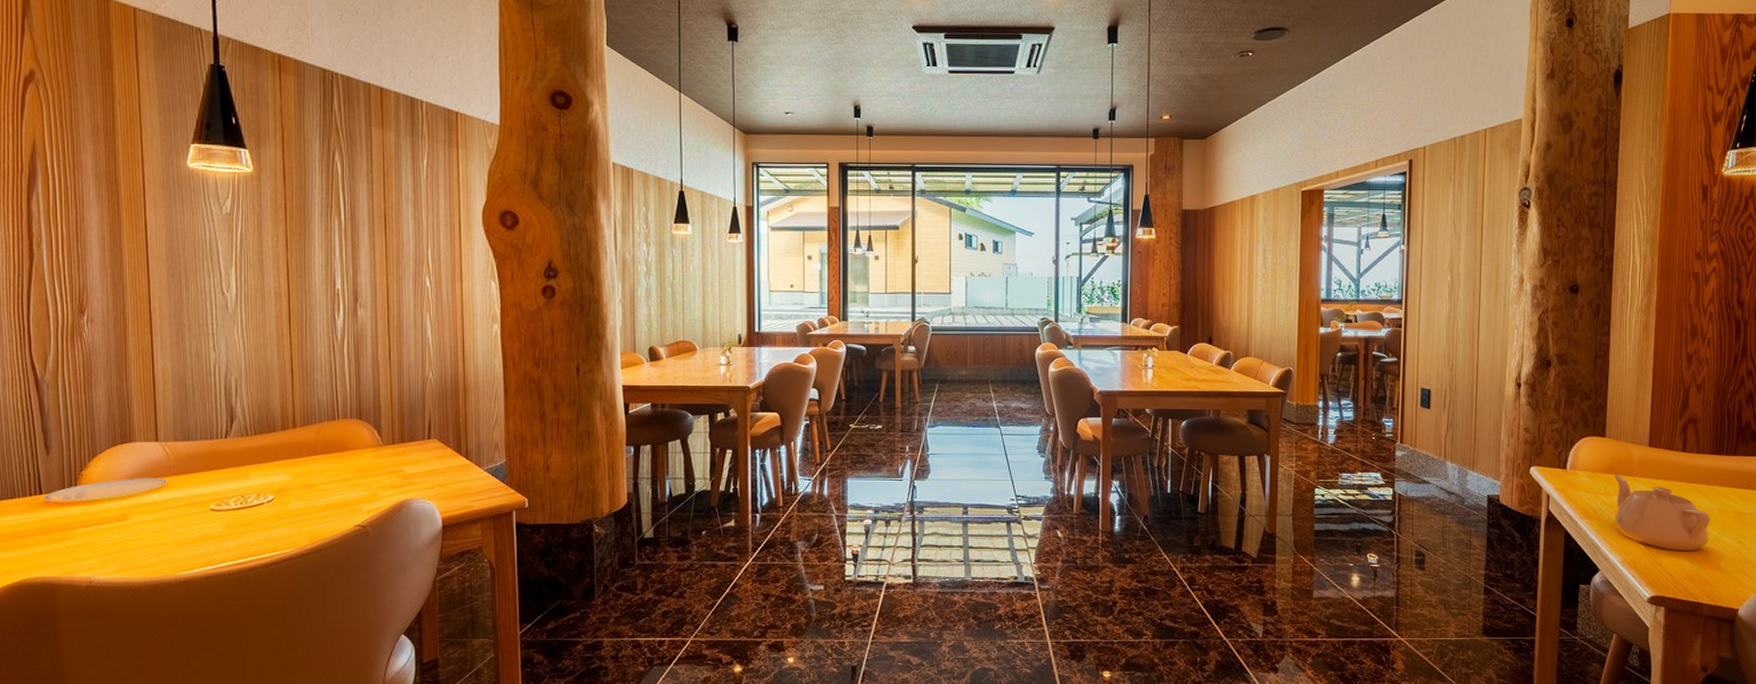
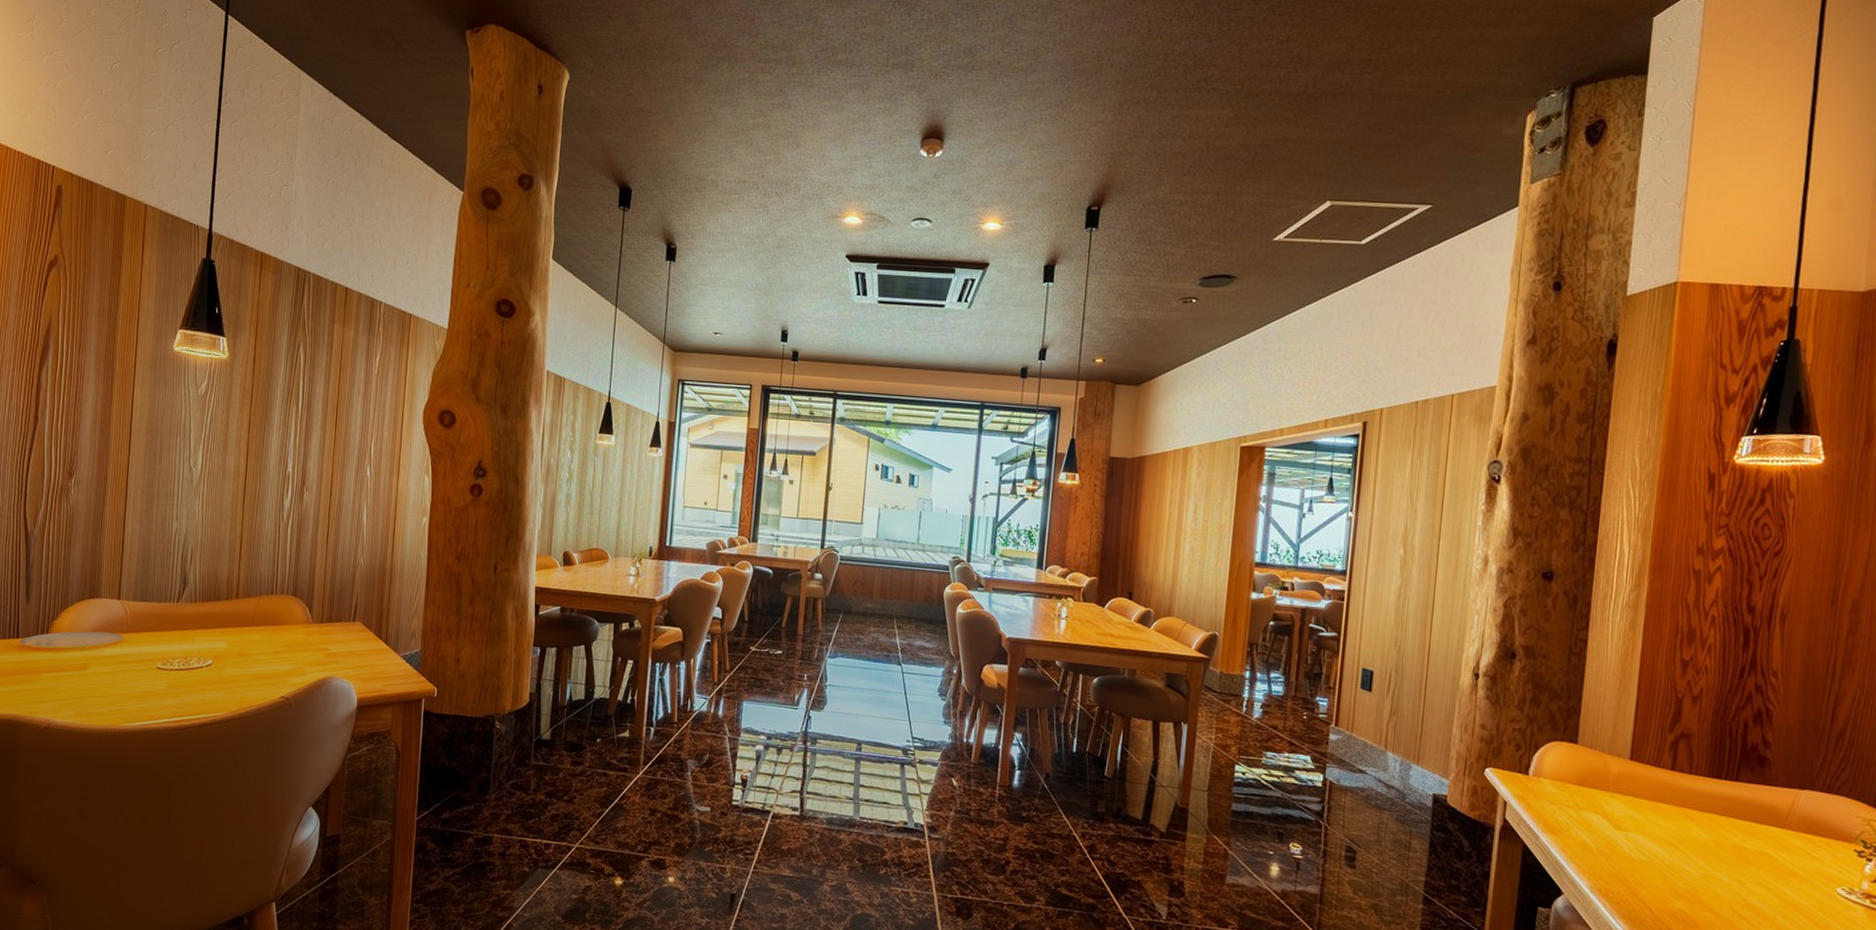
teapot: present [1614,475,1711,552] -> none [1583,788,1704,885]

